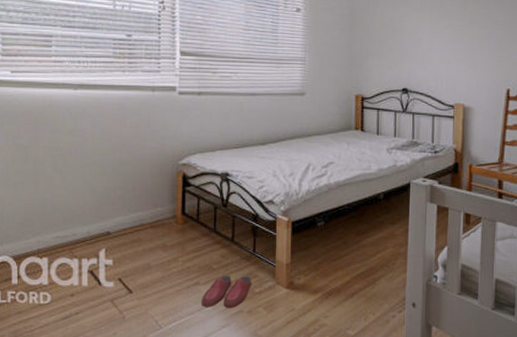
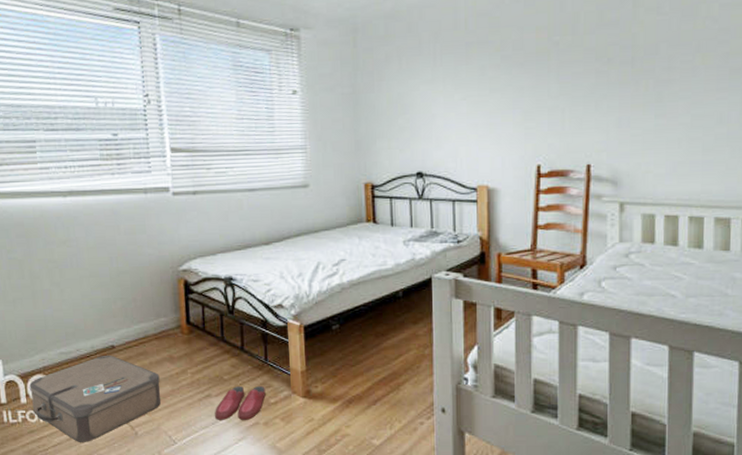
suitcase: none [22,240,151,324] -> present [29,354,161,442]

